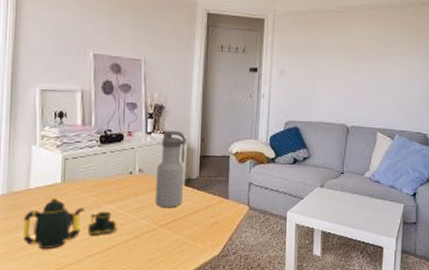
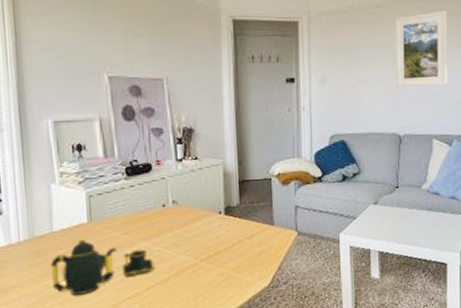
water bottle: present [155,130,187,208] -> none [192,155,223,241]
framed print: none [347,19,396,85] -> present [395,10,447,88]

